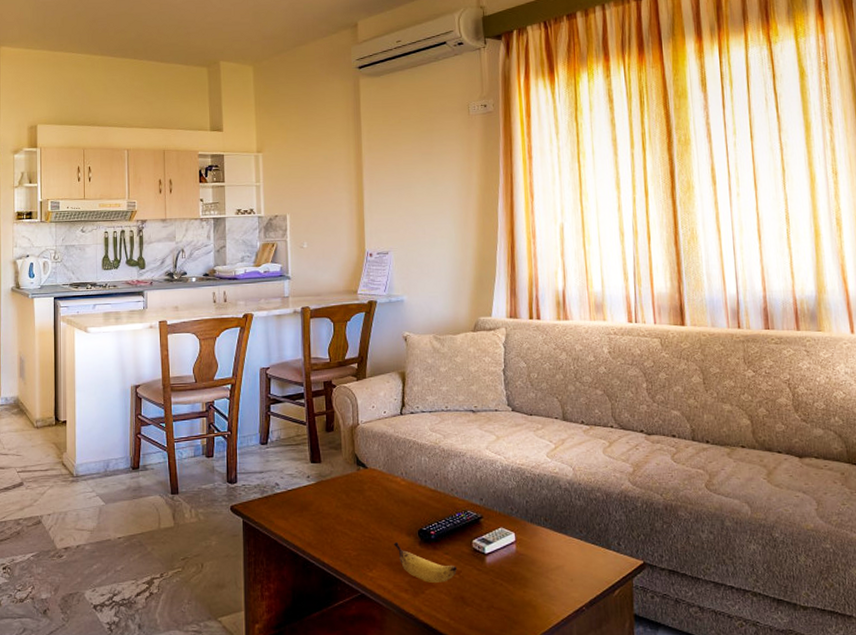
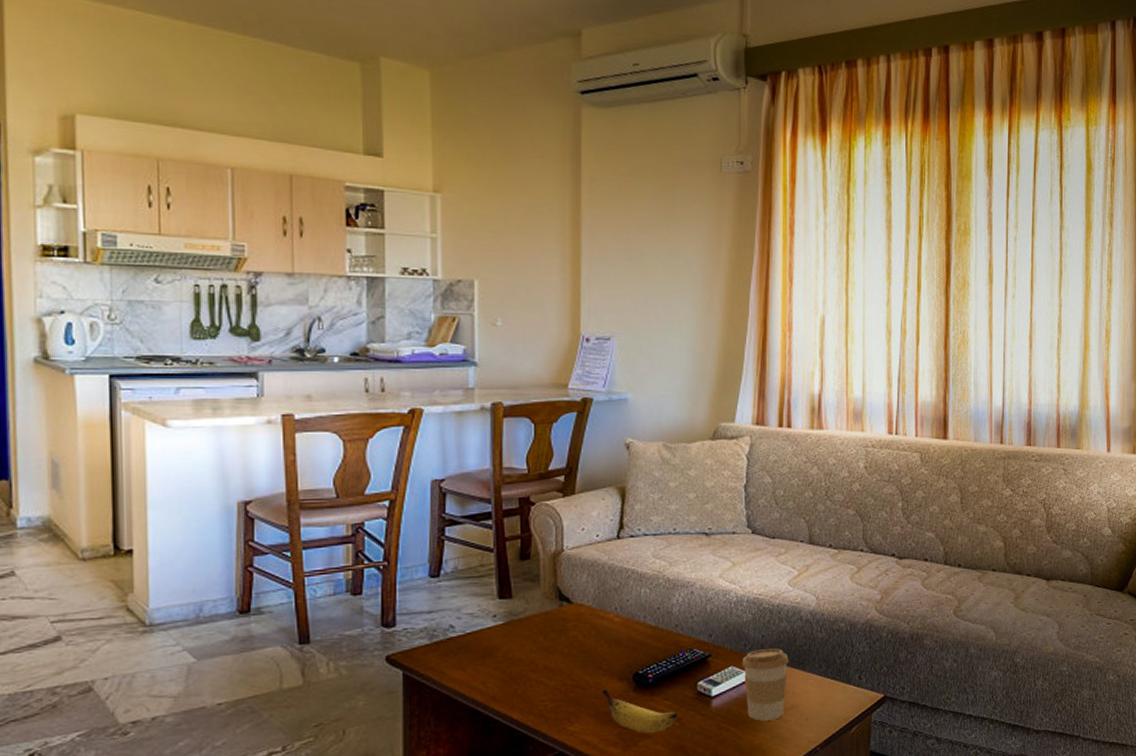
coffee cup: none [510,513,552,579] -> present [742,648,789,721]

